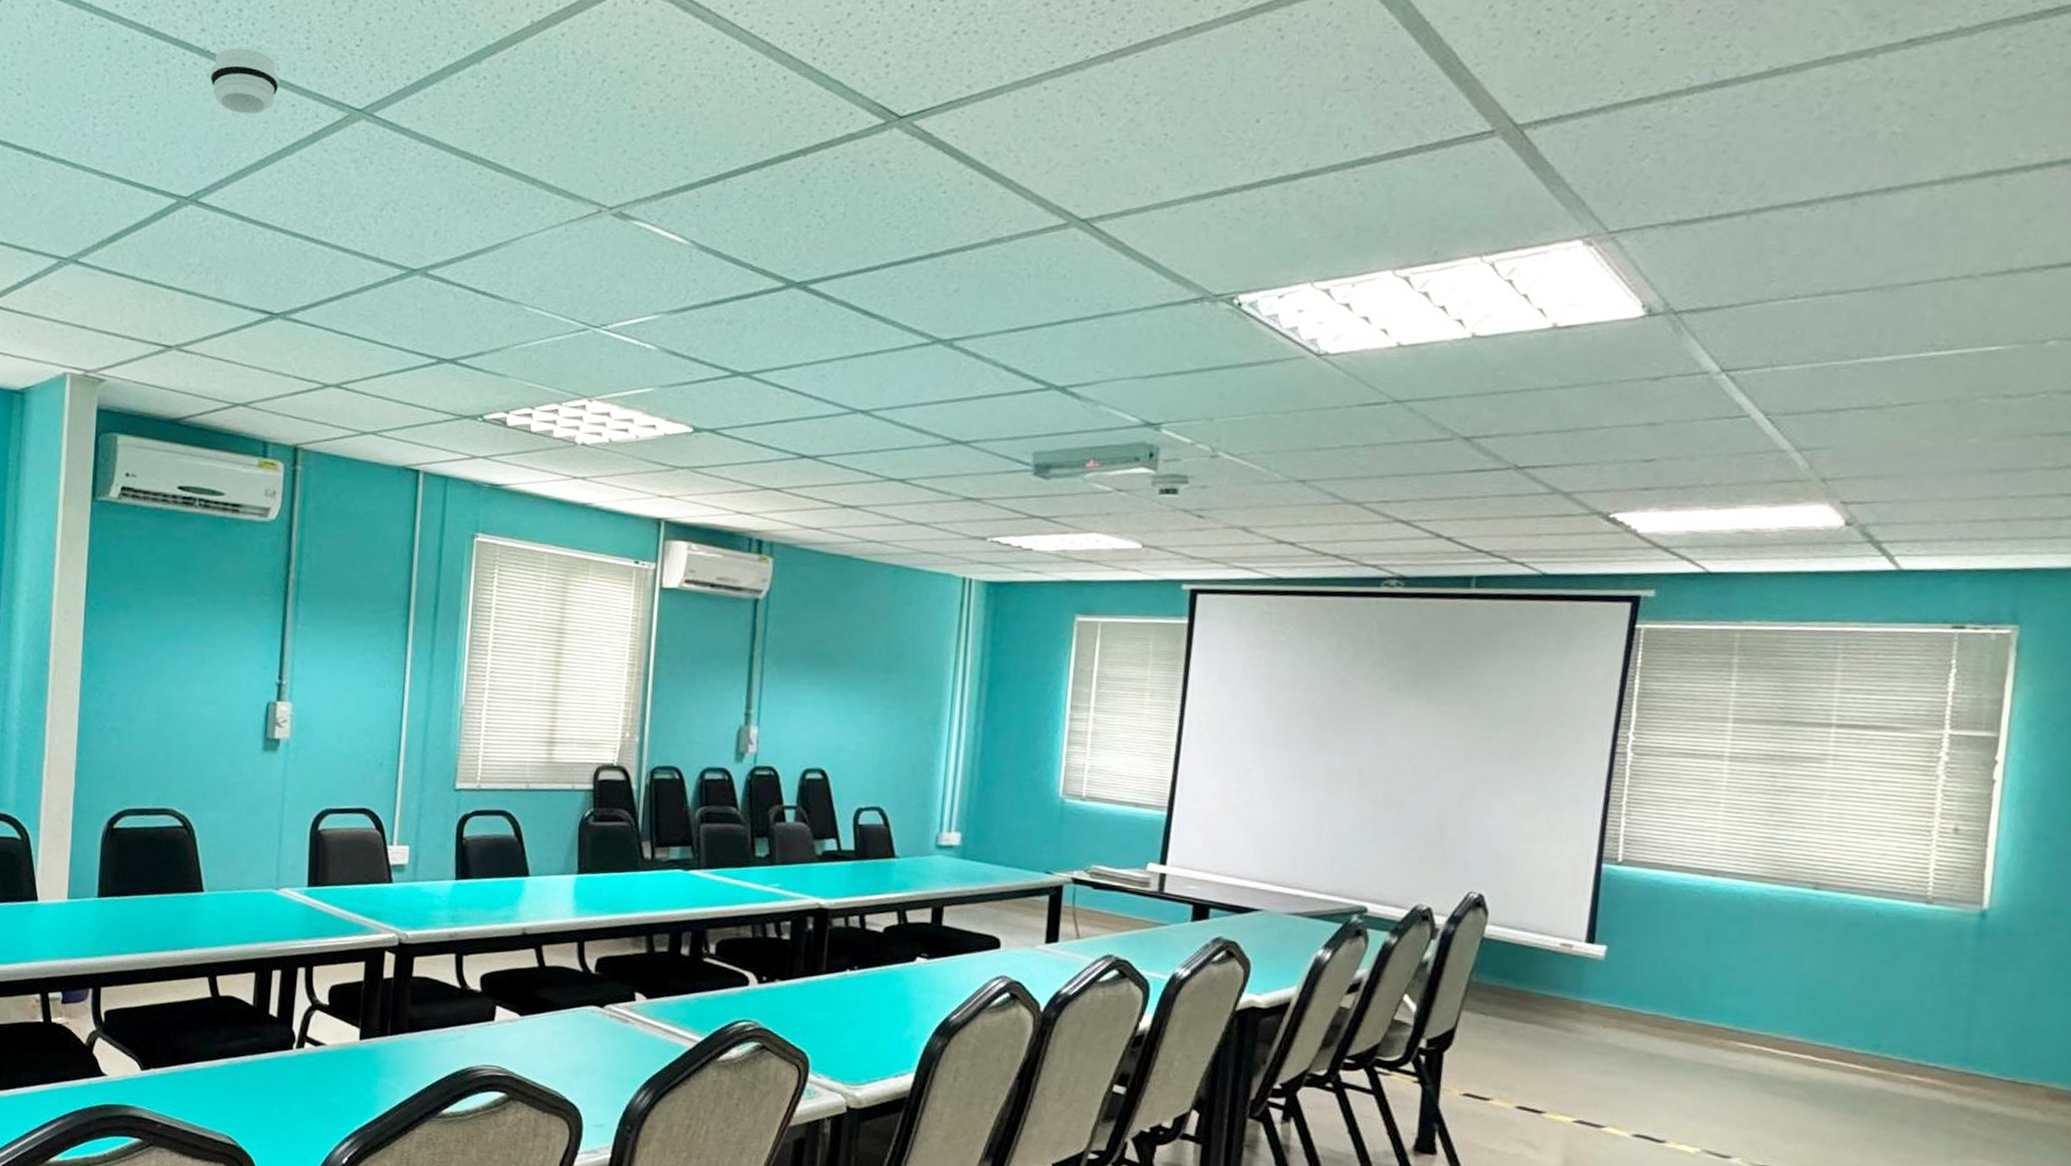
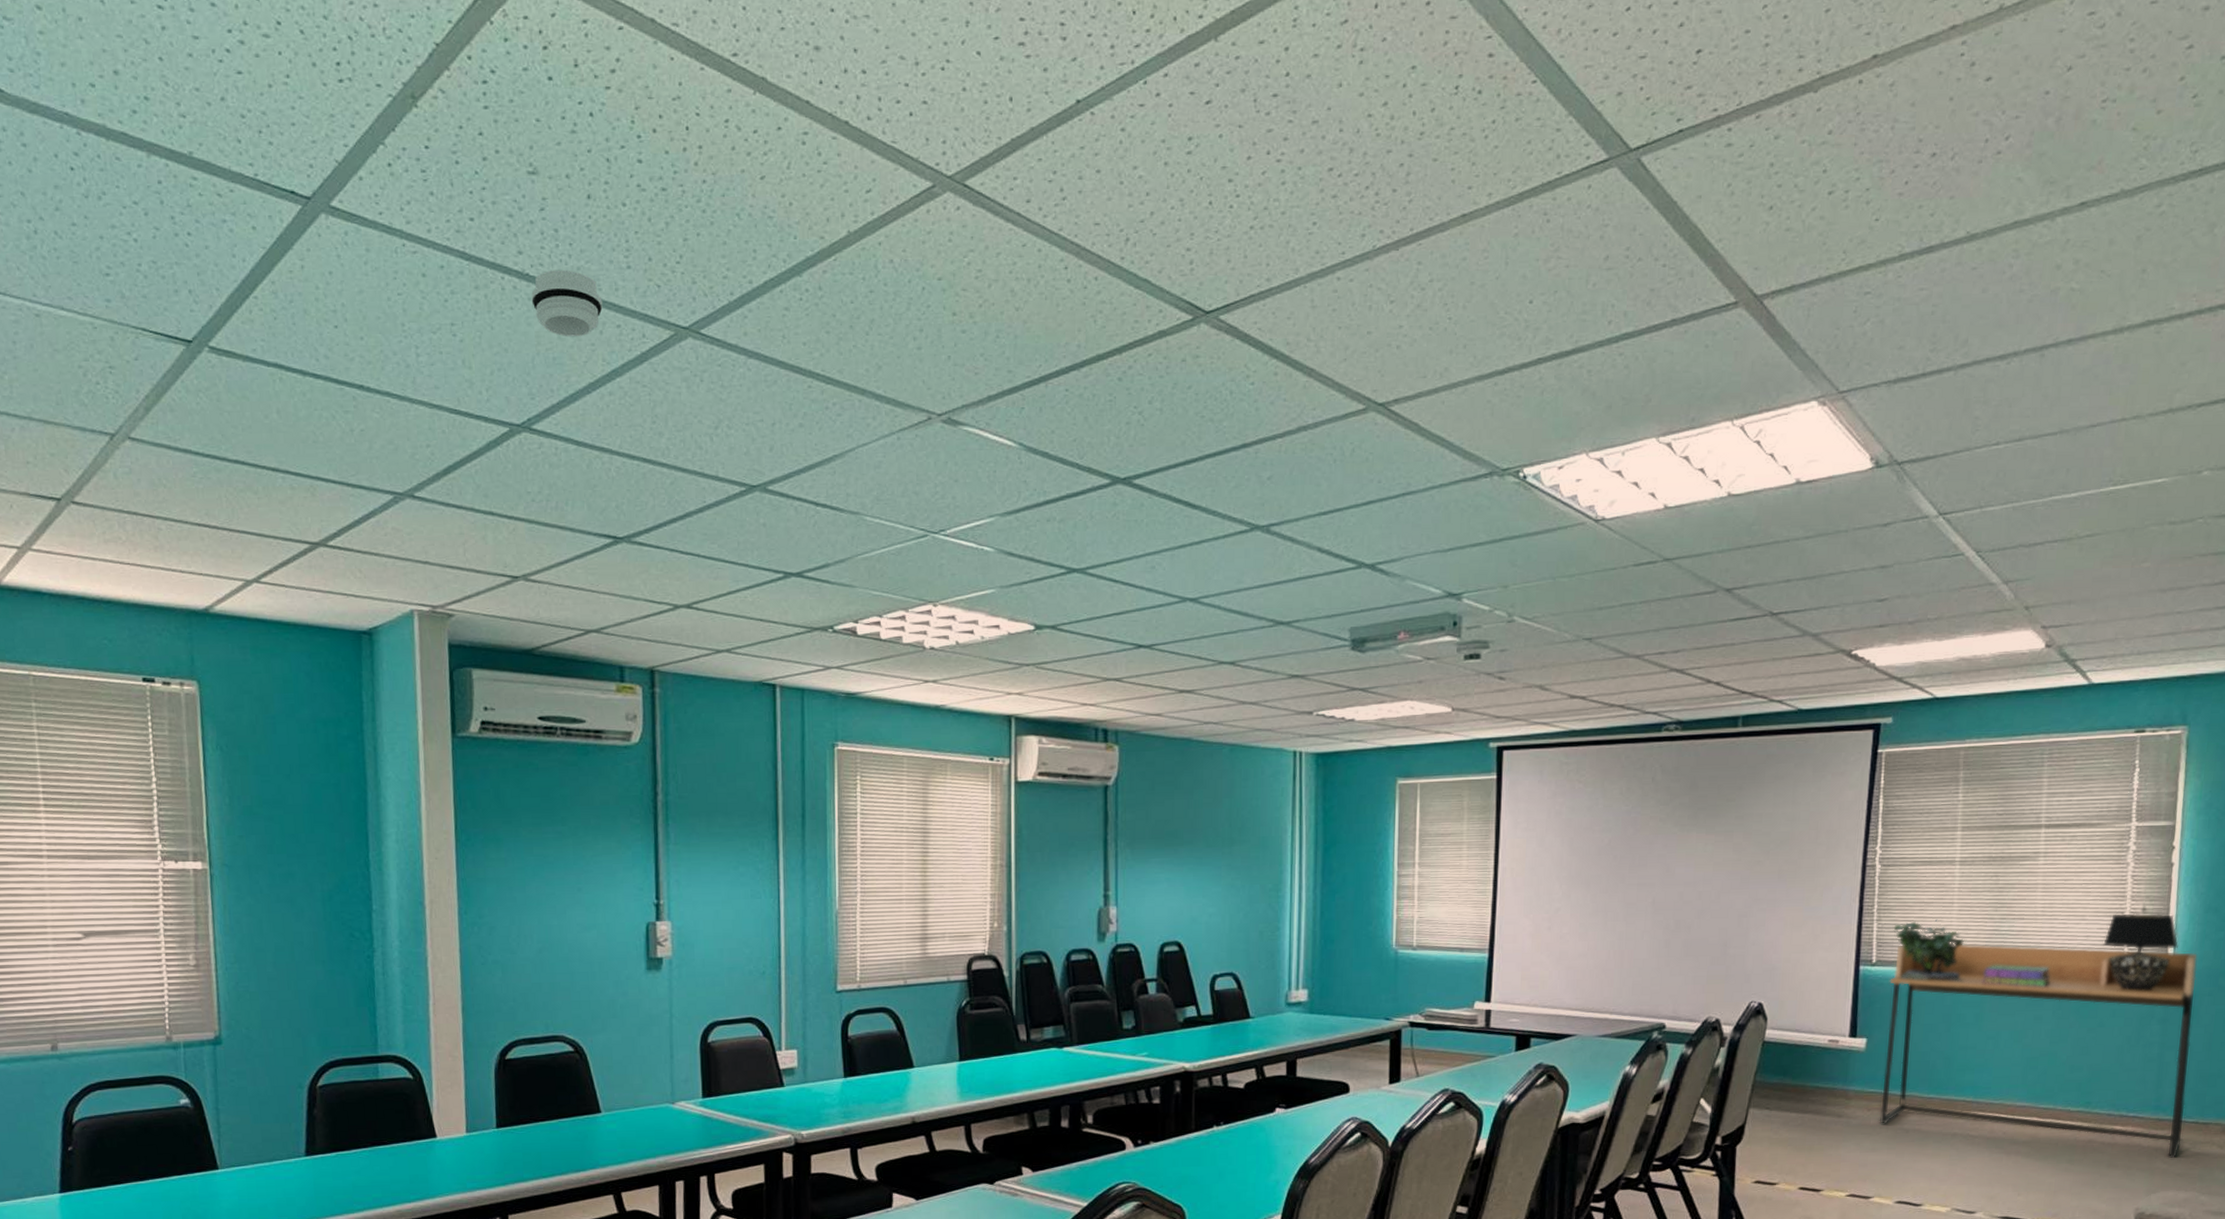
desk: none [1617,844,2022,1121] -> present [1879,944,2198,1159]
potted plant: none [1645,819,1731,893] -> present [1893,919,1965,982]
stack of books: none [1751,877,1837,907] -> present [1982,965,2051,987]
table lamp: none [1903,832,1998,925] -> present [2103,913,2178,992]

